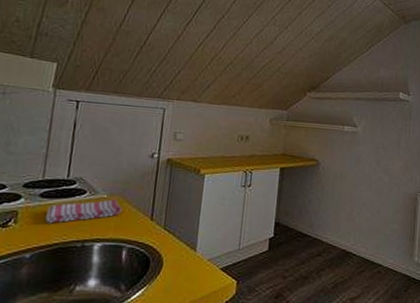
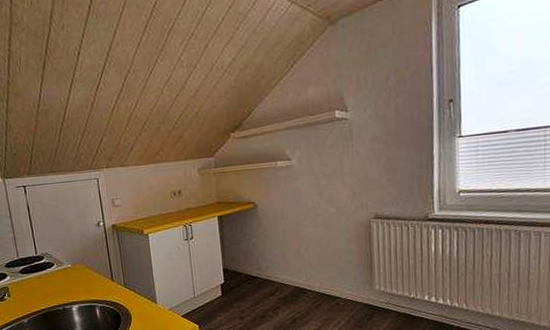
dish towel: present [45,199,122,224] -> none [29,267,87,294]

